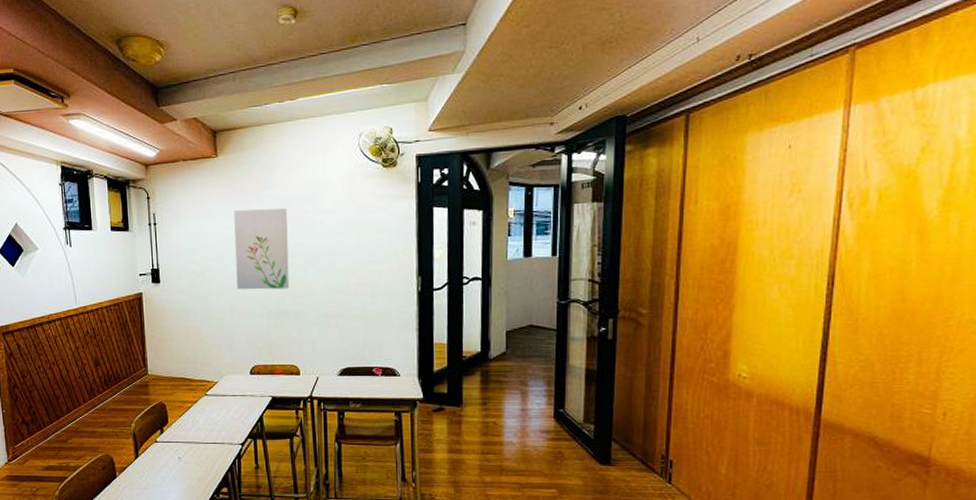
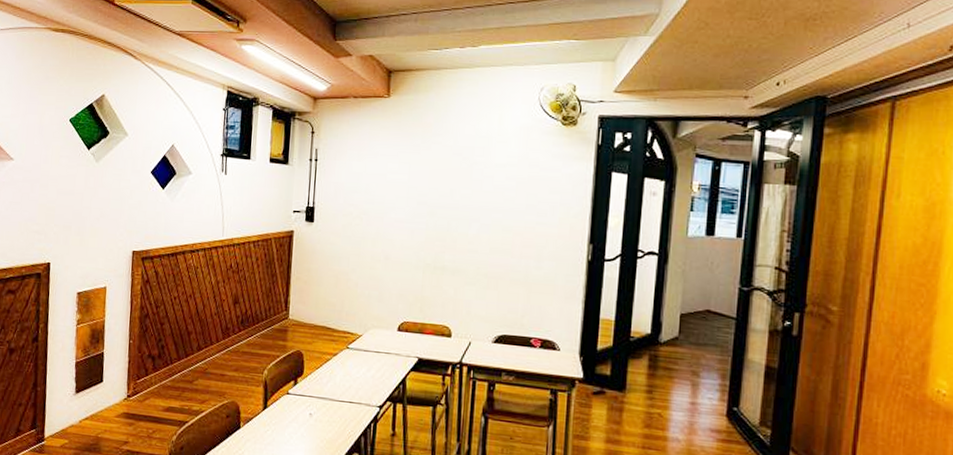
wall art: present [234,208,290,290] -> none [394,155,456,243]

